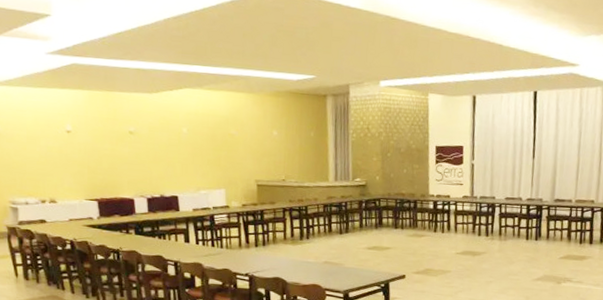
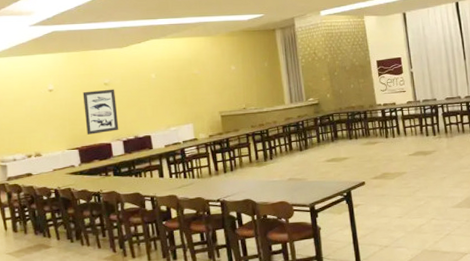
wall art: none [104,138,144,187] -> present [83,89,119,135]

